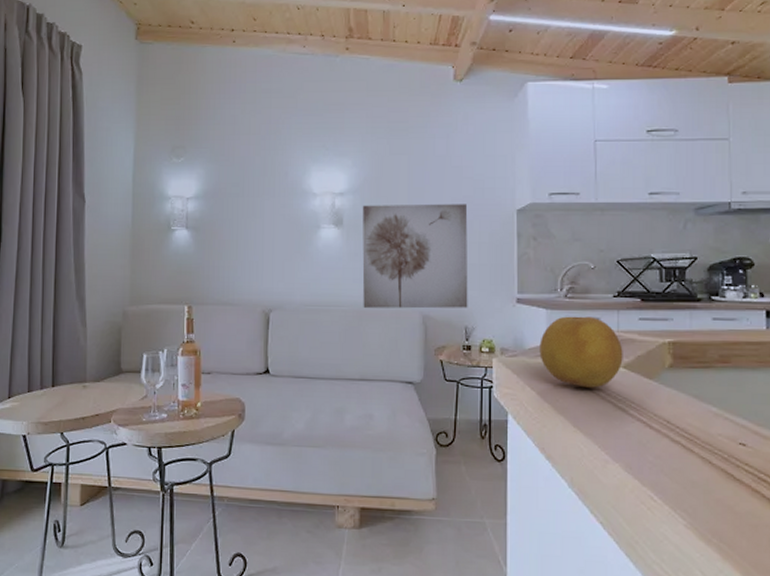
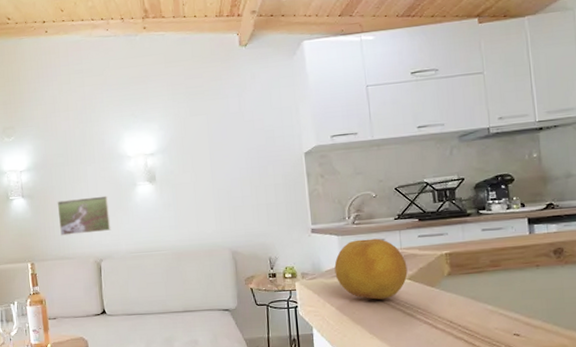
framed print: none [225,236,286,278] -> present [57,195,111,236]
wall art: present [362,204,468,309] -> none [172,152,270,250]

